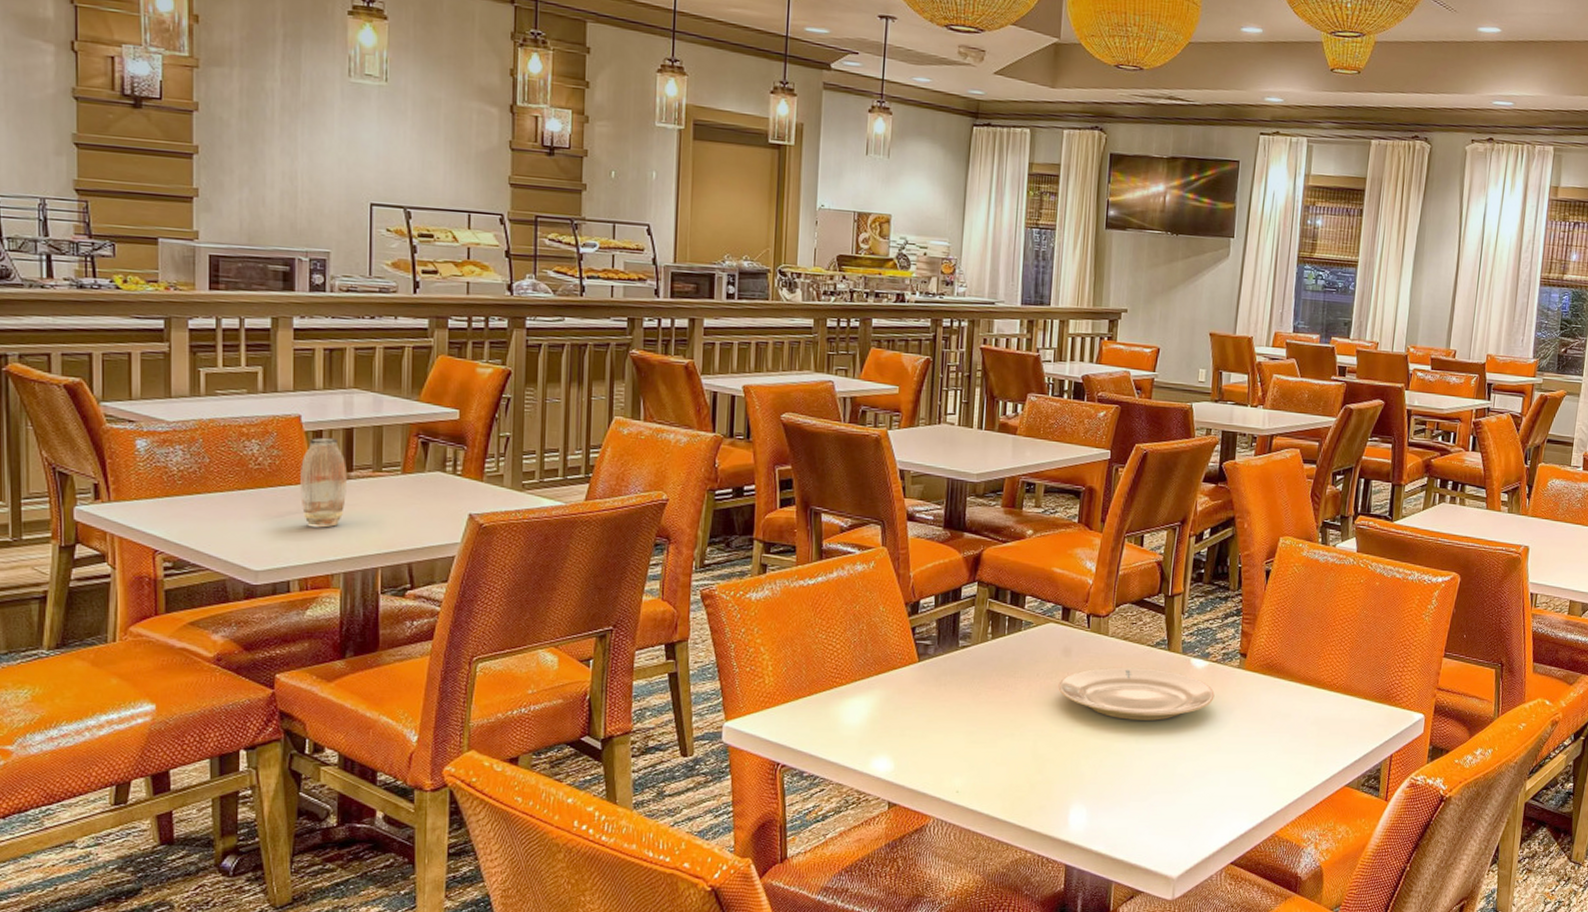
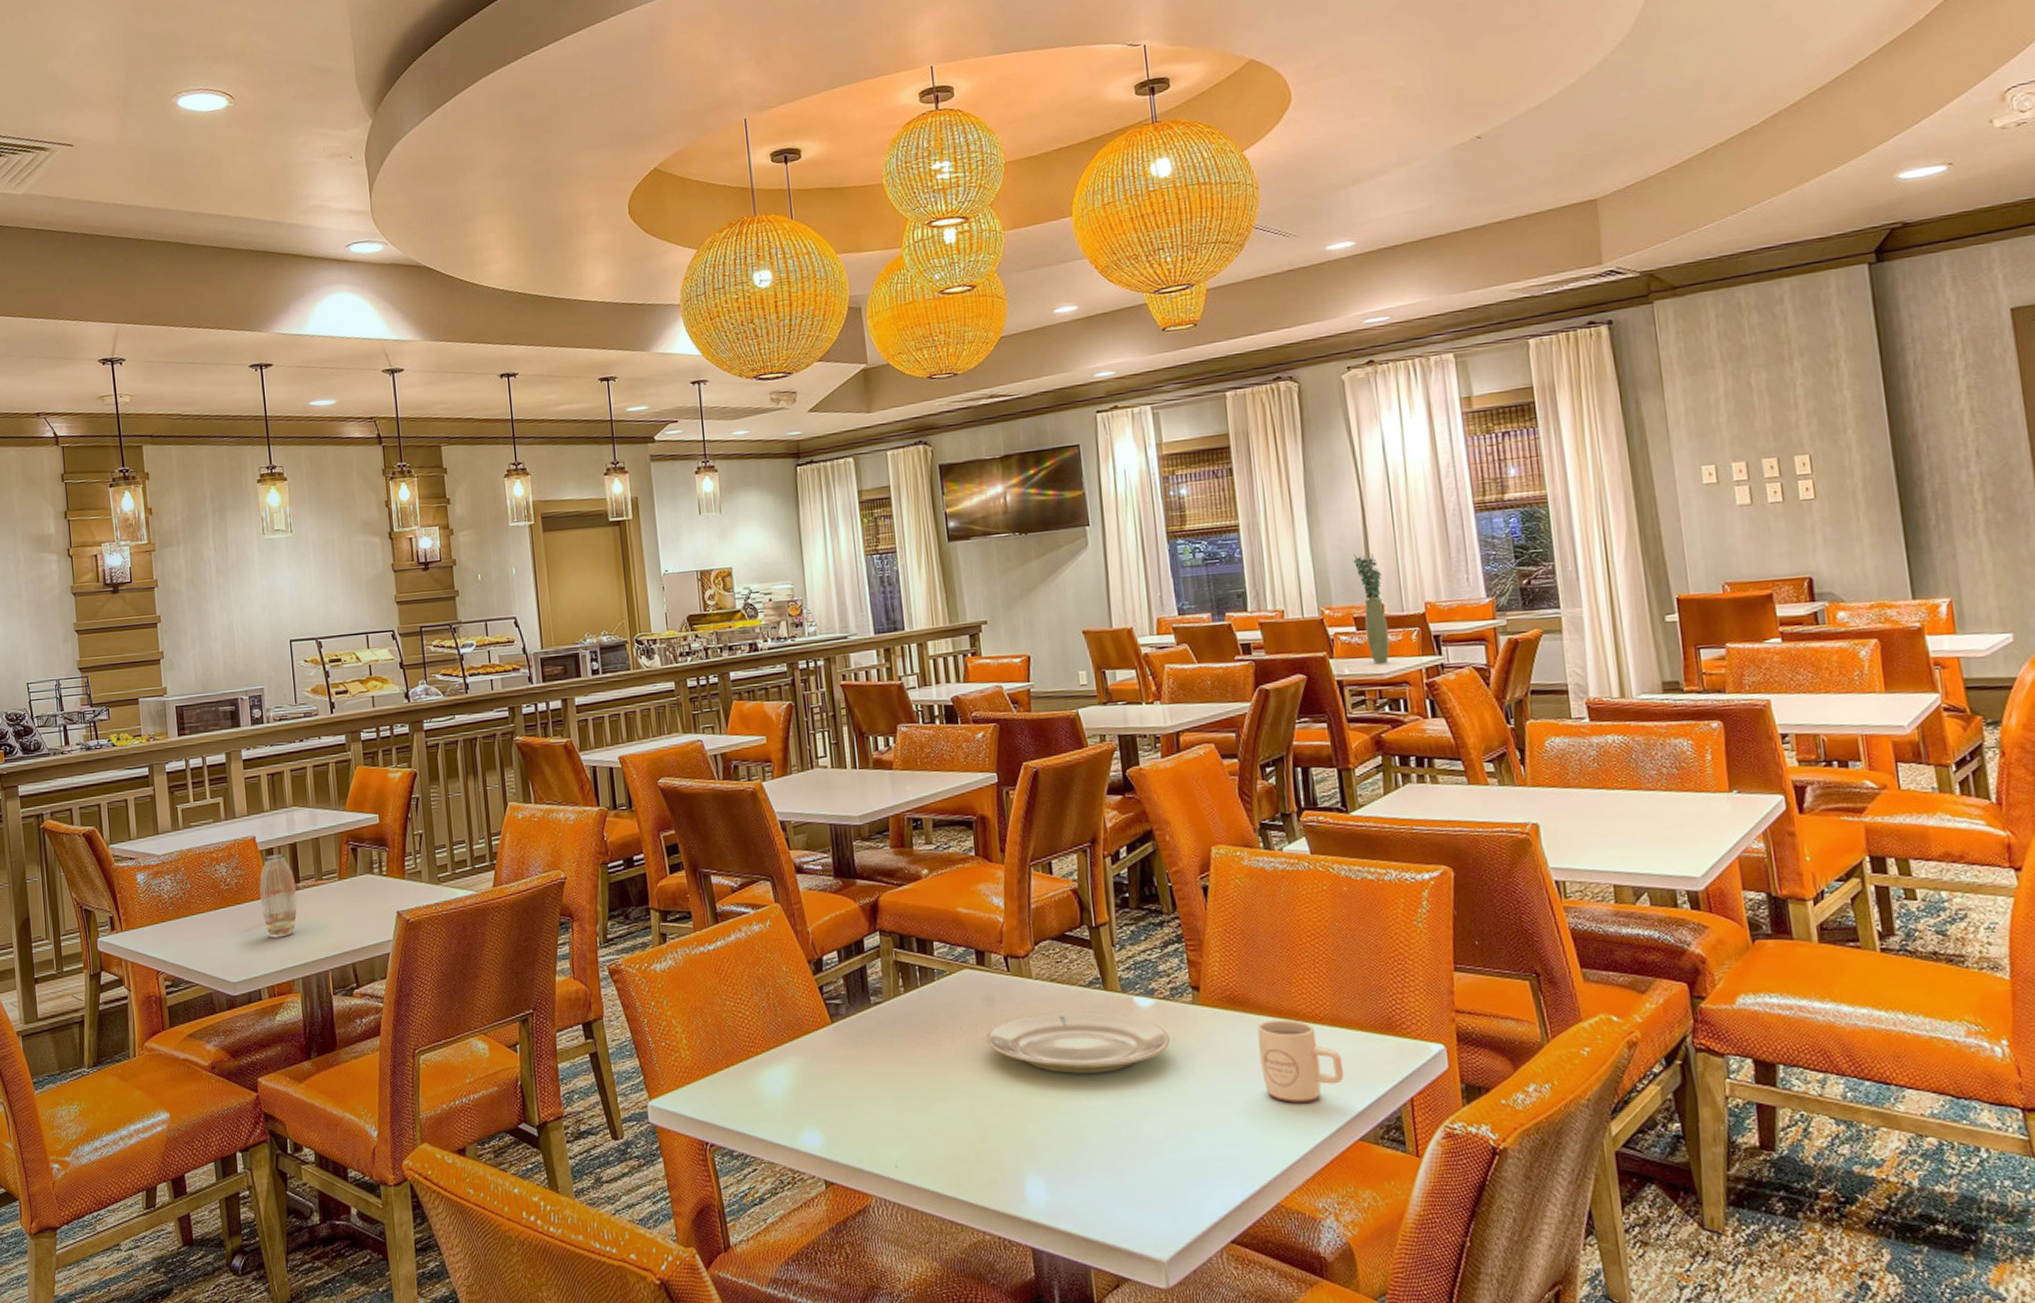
mug: none [1282,685,1346,754] -> present [1257,1019,1345,1102]
vase: none [1437,304,1460,401] -> present [1352,554,1390,665]

